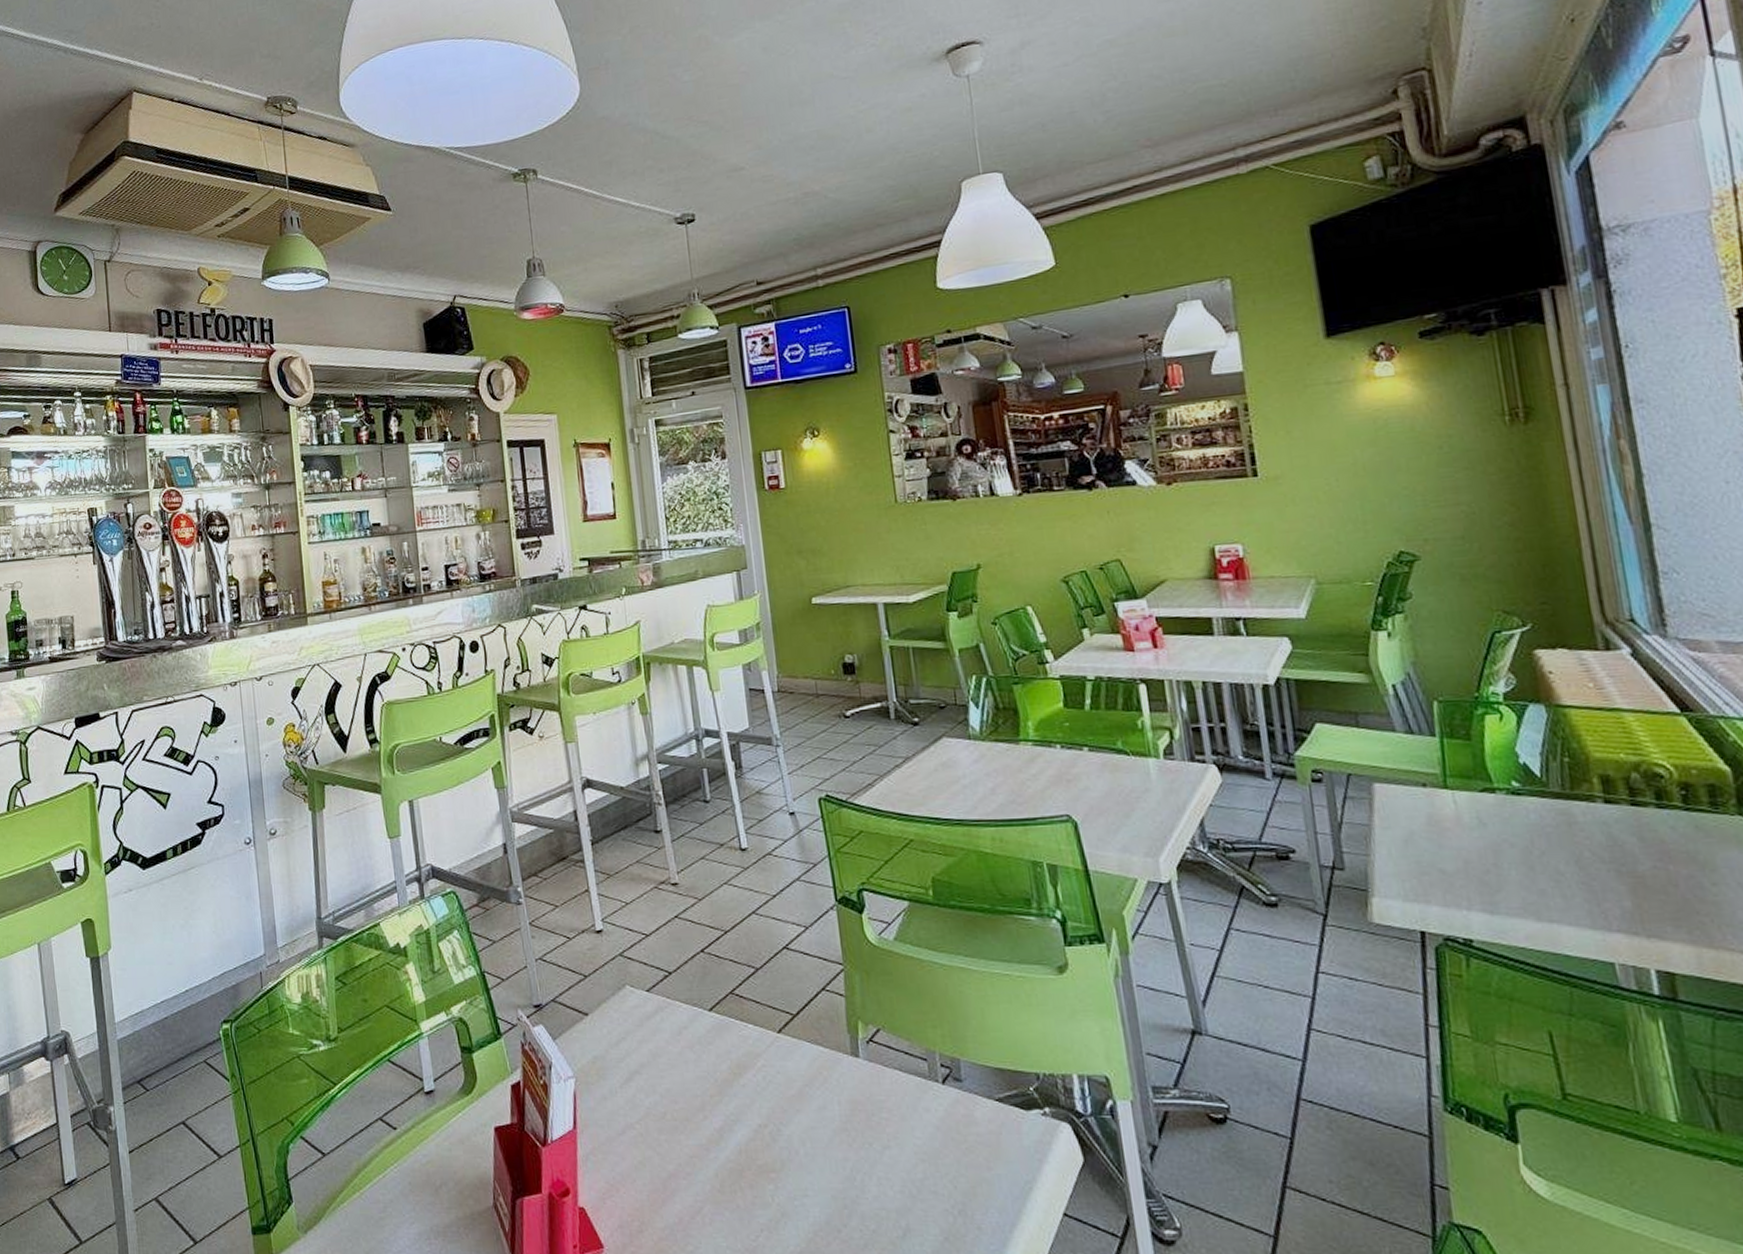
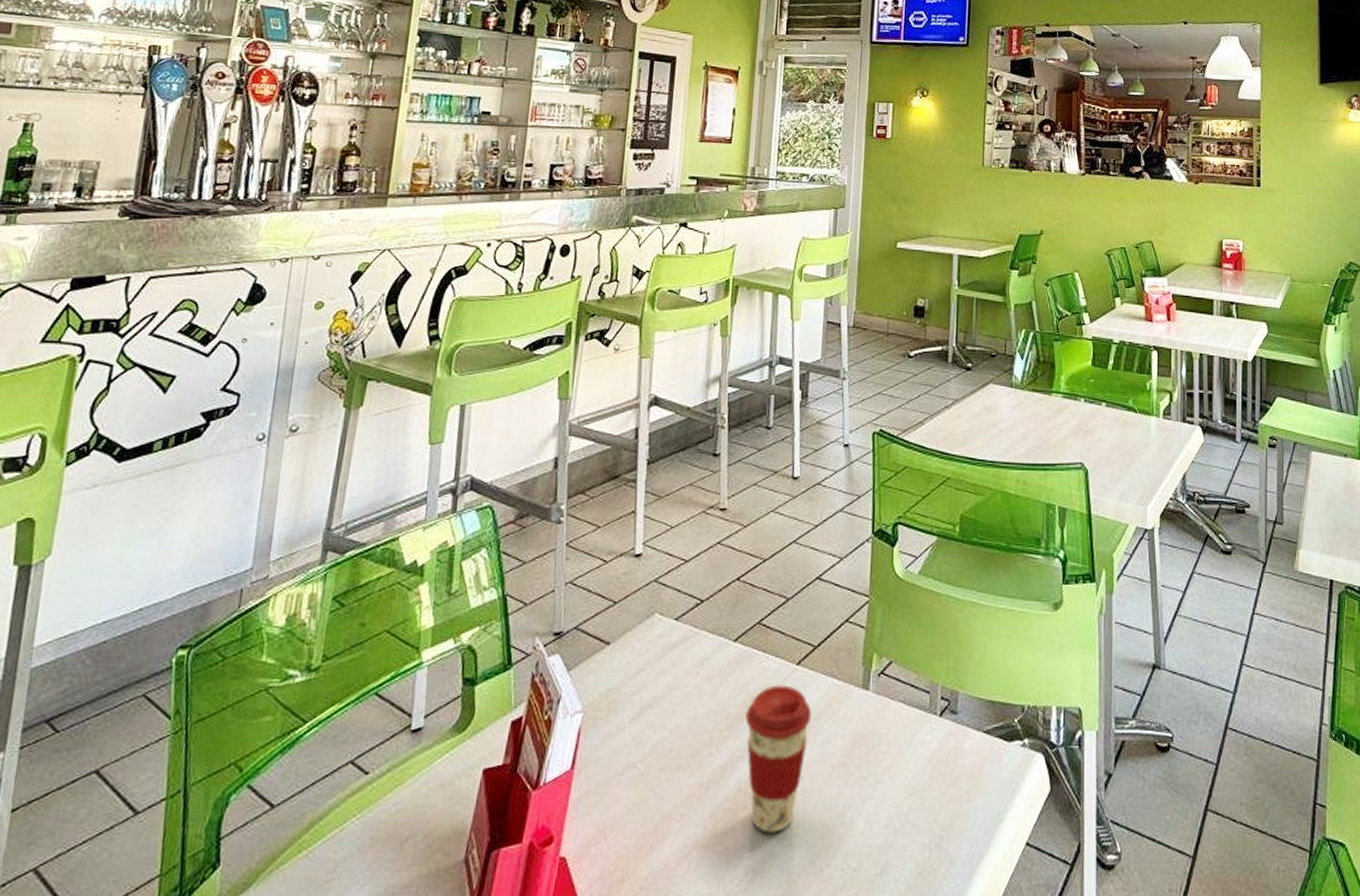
coffee cup: none [733,1052,803,1193] -> present [745,685,812,833]

